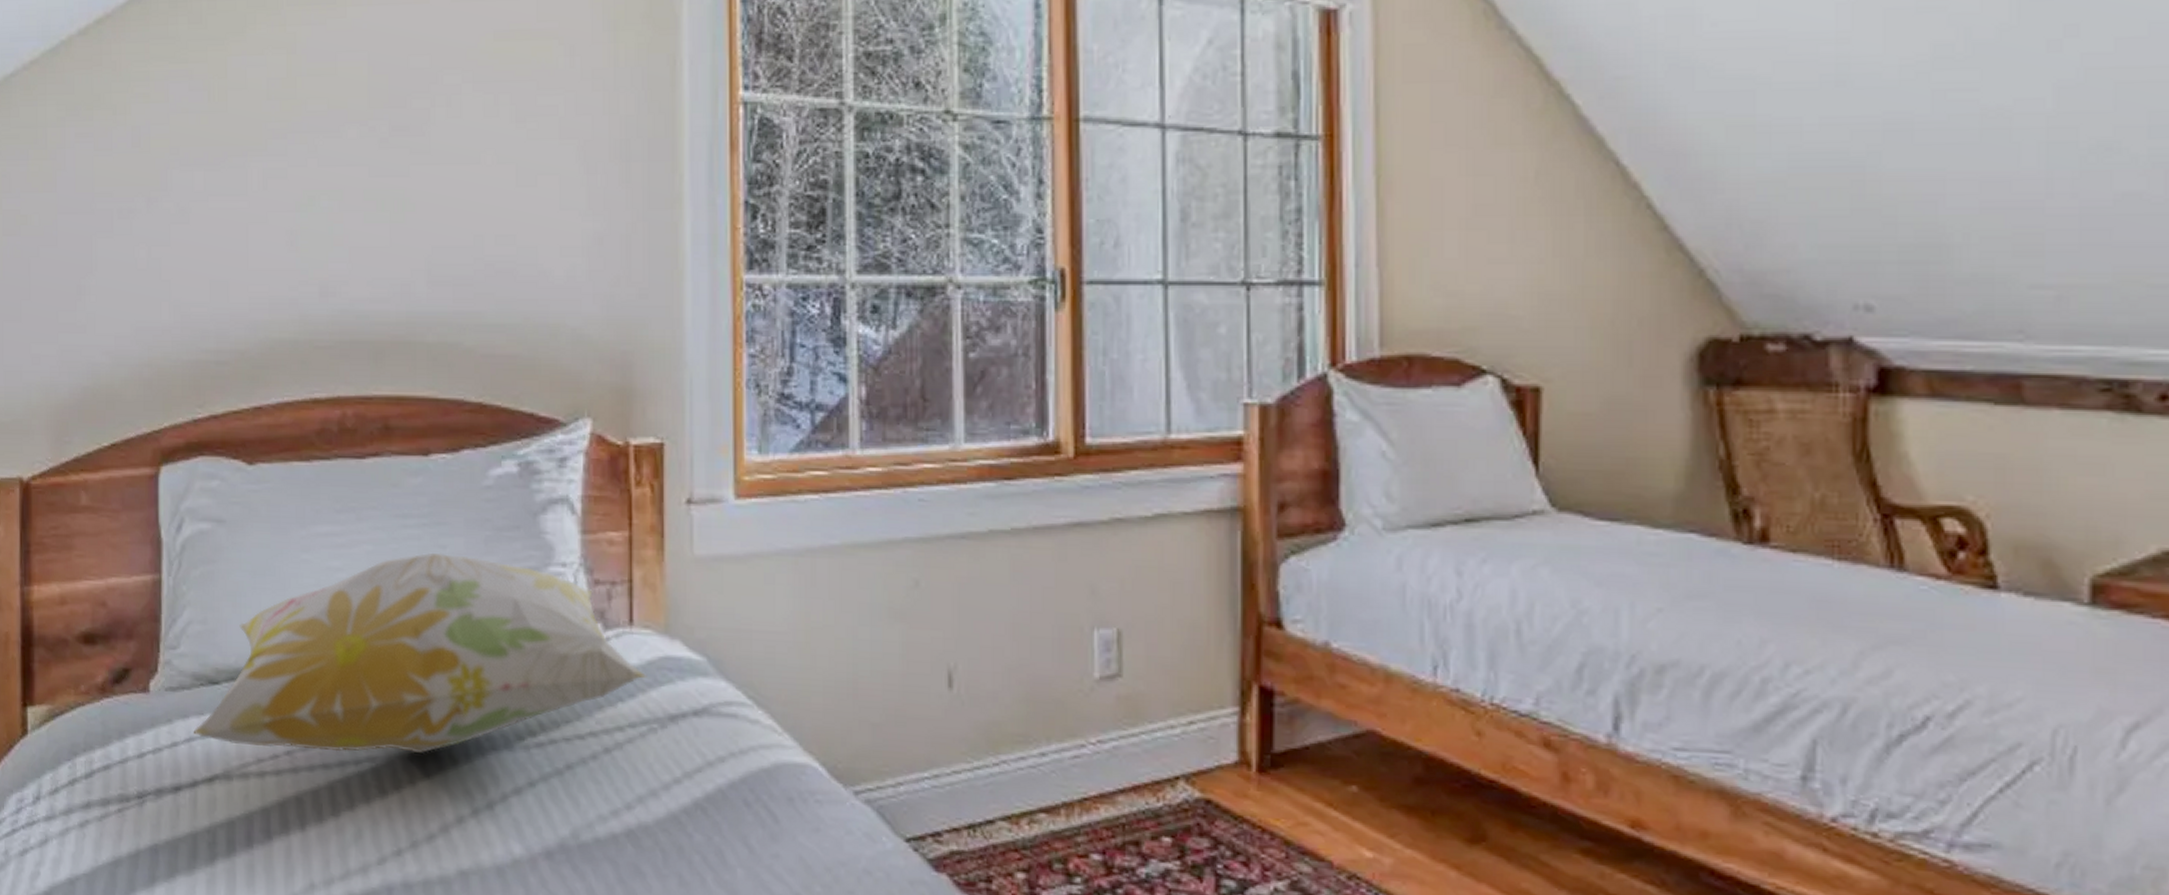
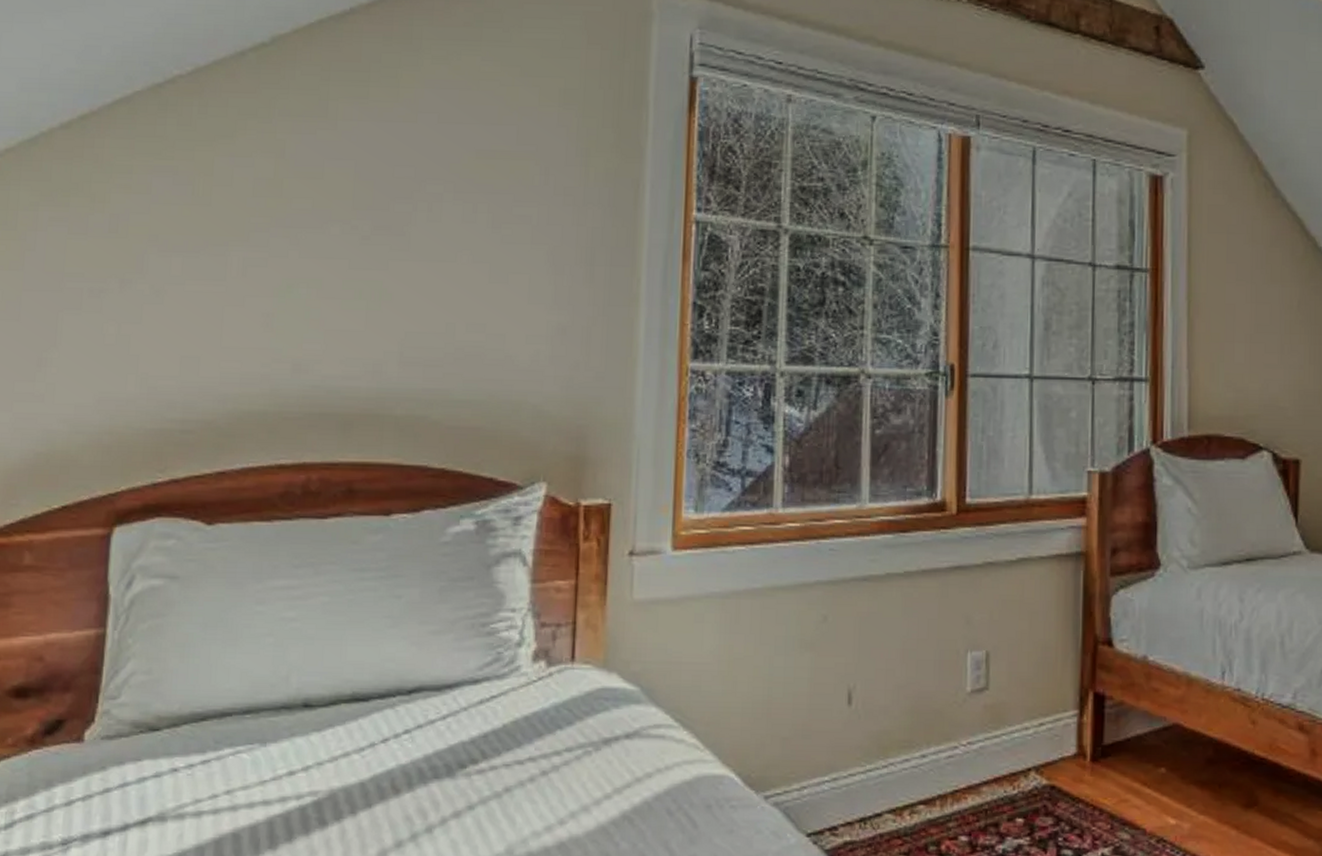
decorative pillow: present [193,552,648,753] -> none [128,602,585,788]

